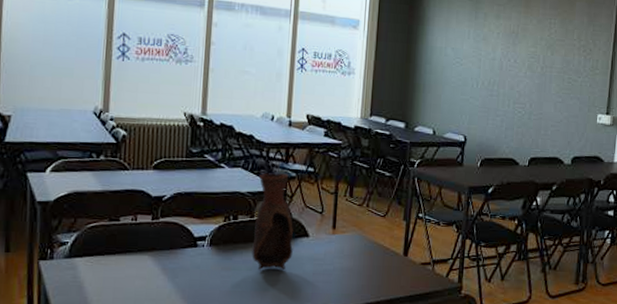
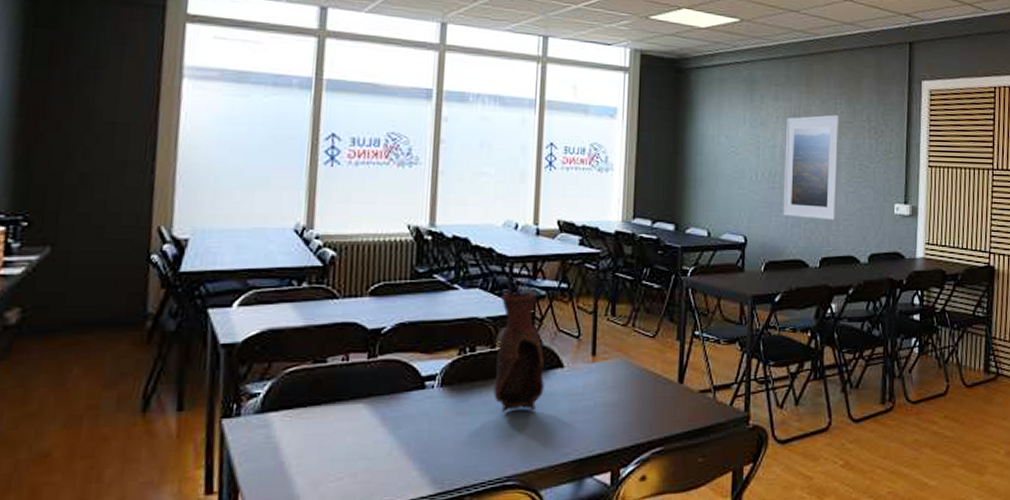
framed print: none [499,33,554,127] -> present [783,115,841,221]

